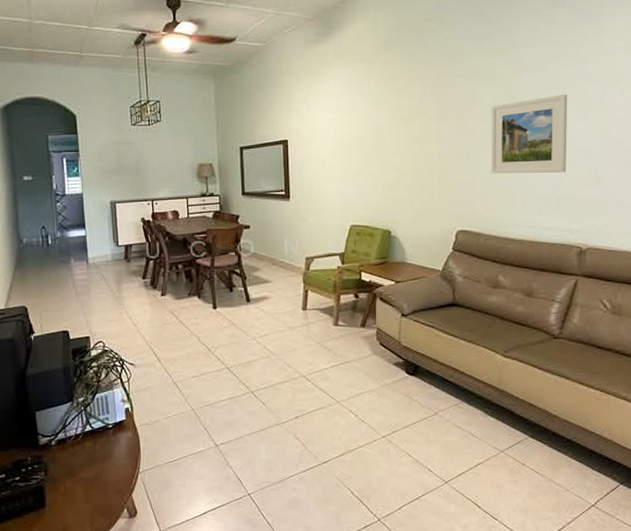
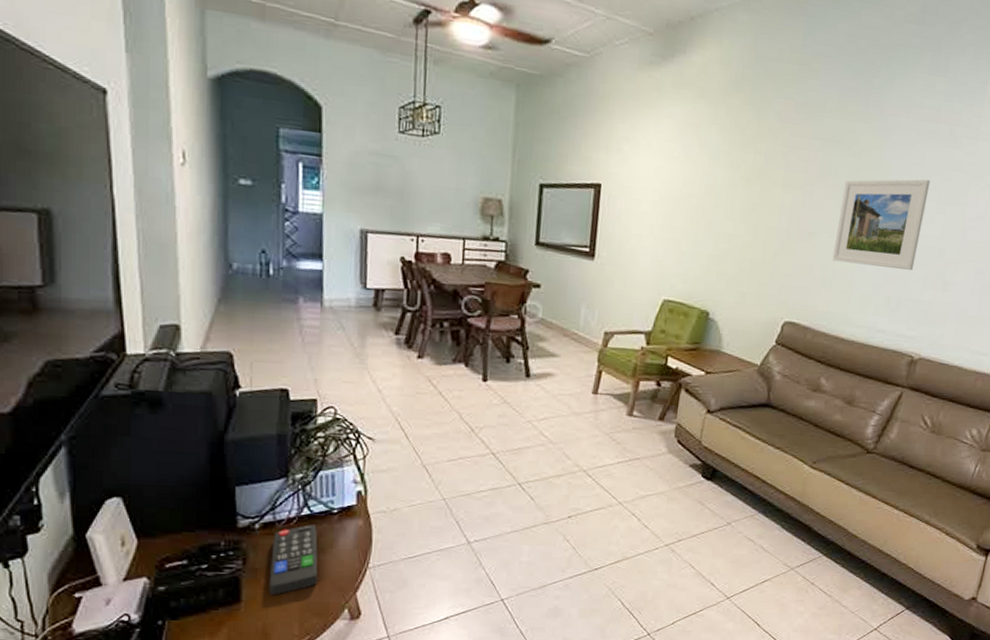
remote control: none [65,439,102,500] -> present [268,524,318,596]

